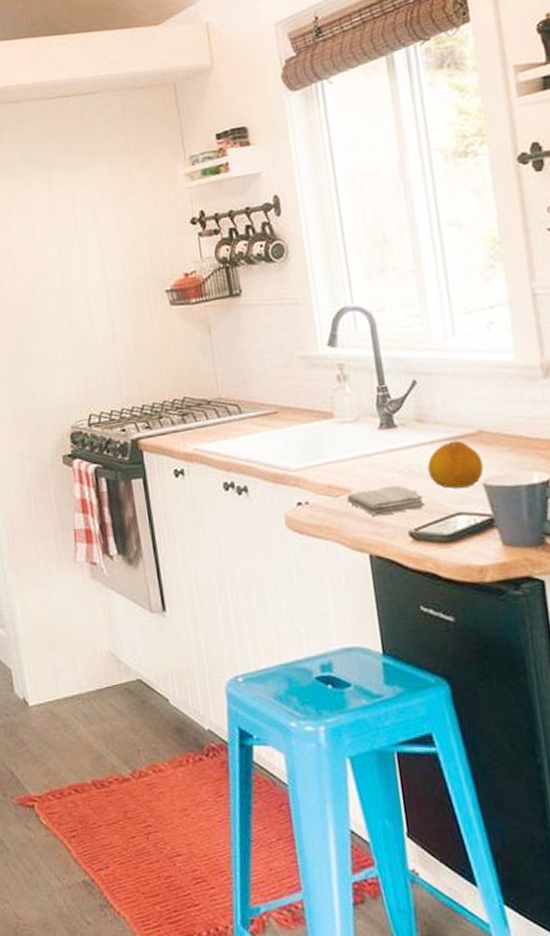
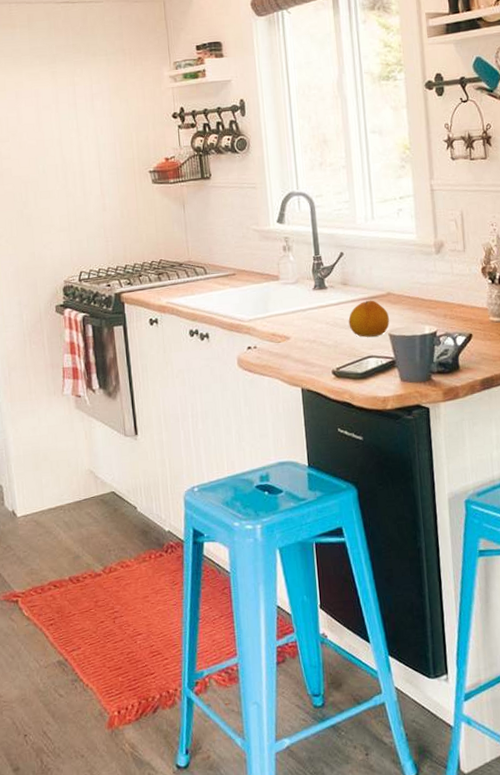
washcloth: present [346,485,426,517] -> none [286,334,346,359]

